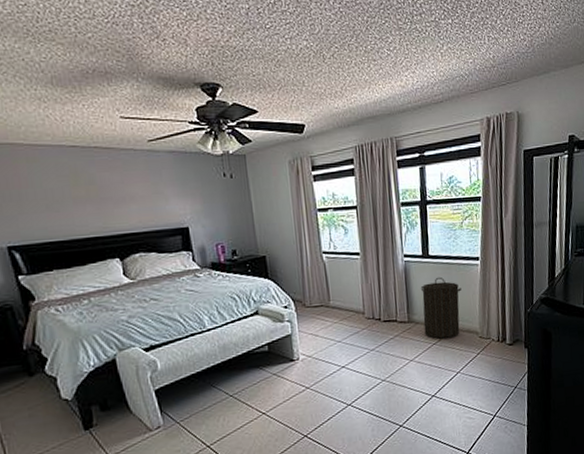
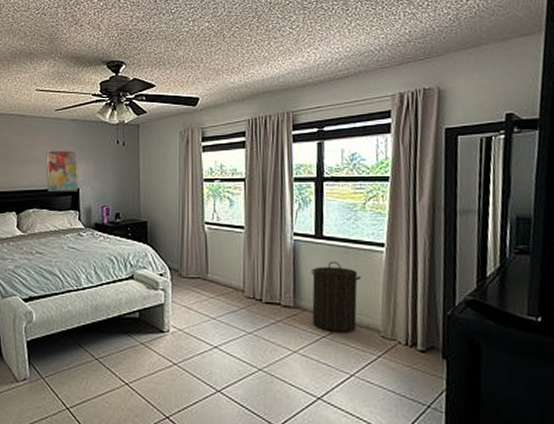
wall art: none [144,186,188,233] -> present [46,149,78,191]

